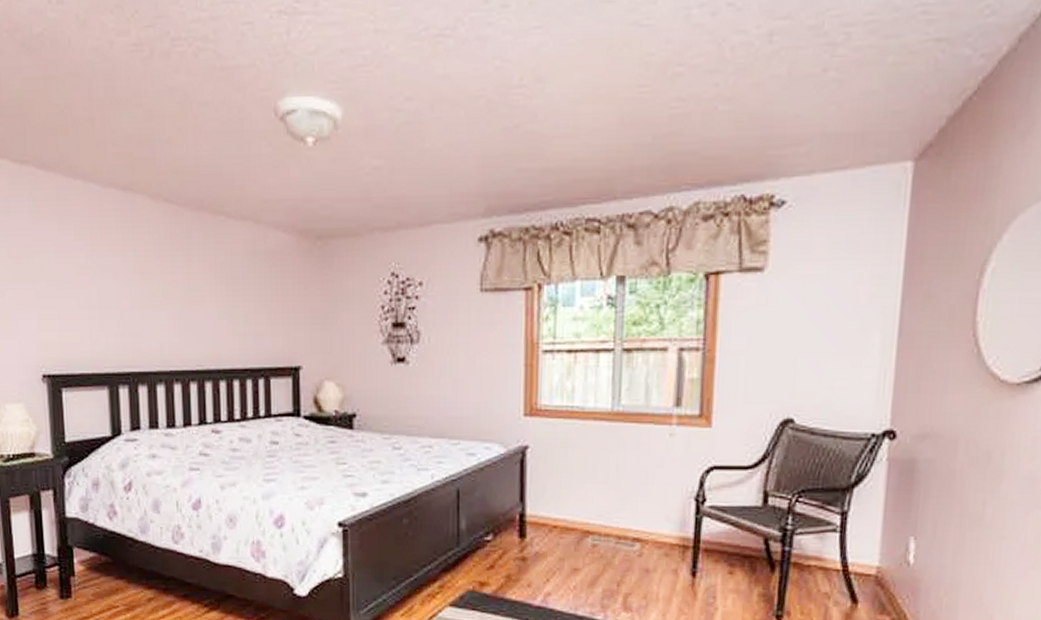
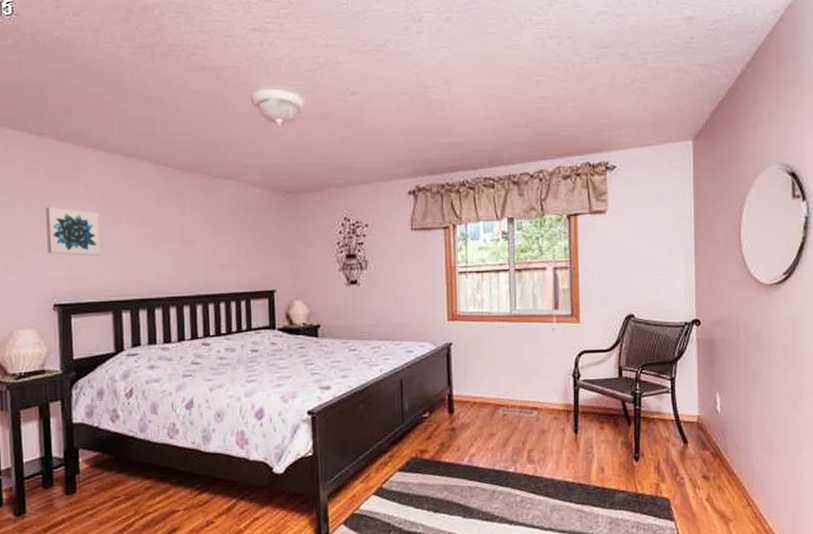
wall art: none [31,254,94,316] -> present [46,207,101,256]

